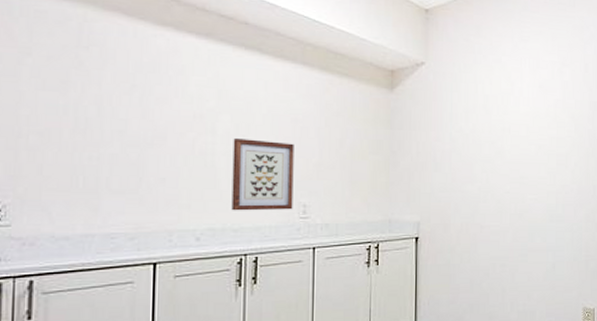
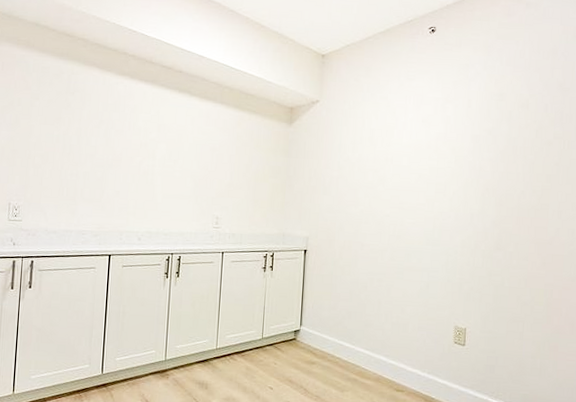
wall art: present [231,138,294,211] -> none [164,162,212,221]

